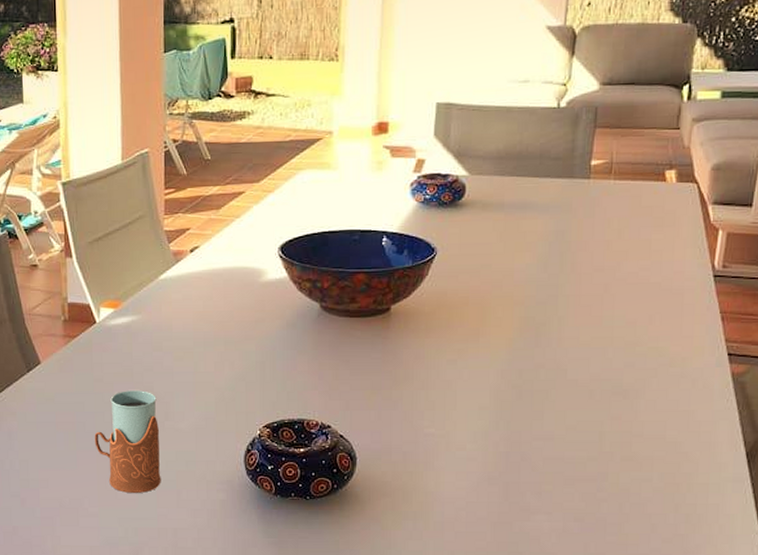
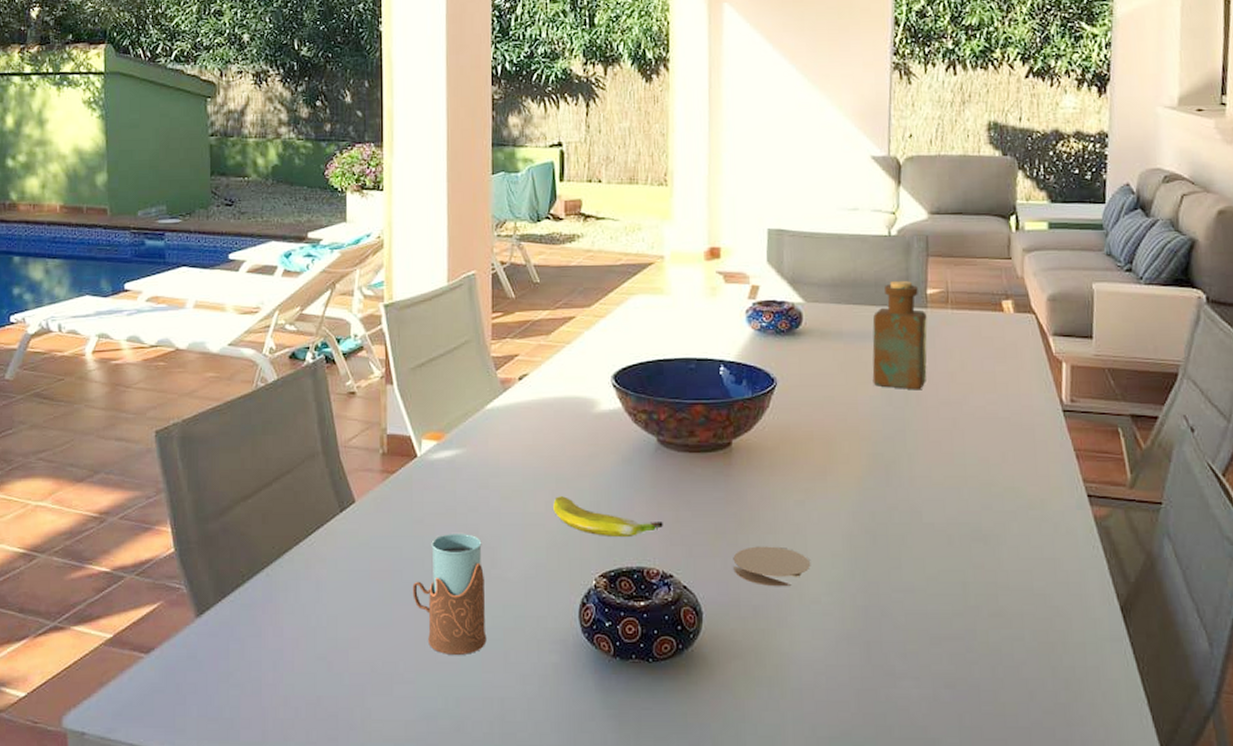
banana: none [222,357,323,394] -> present [553,496,663,538]
coaster: none [387,400,459,436] -> present [733,546,811,587]
bottle: none [530,151,589,258] -> present [872,280,928,390]

